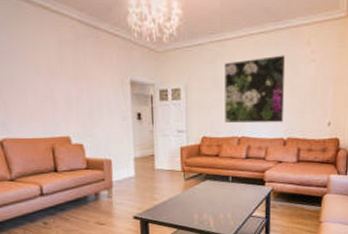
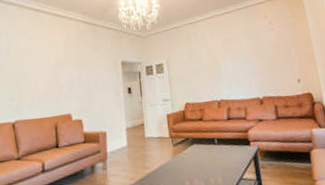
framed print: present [225,55,286,124] -> none [198,28,257,89]

